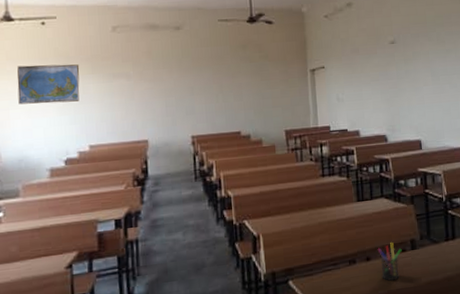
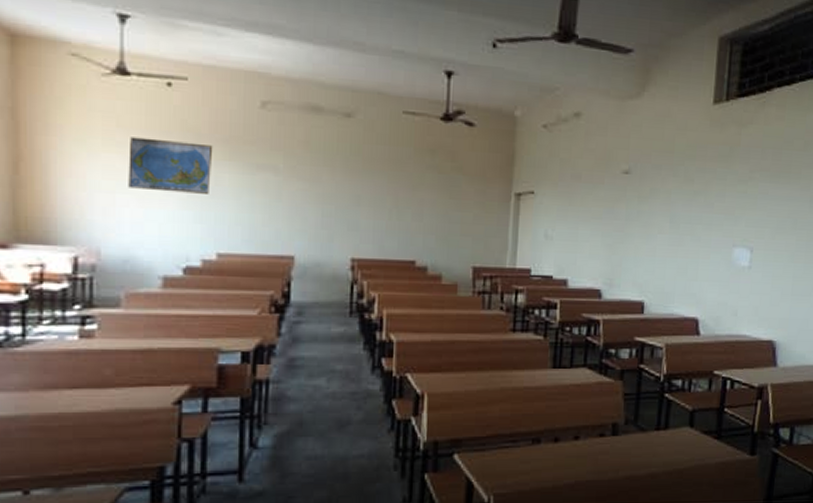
pen holder: present [377,242,402,282] -> none [569,424,600,471]

